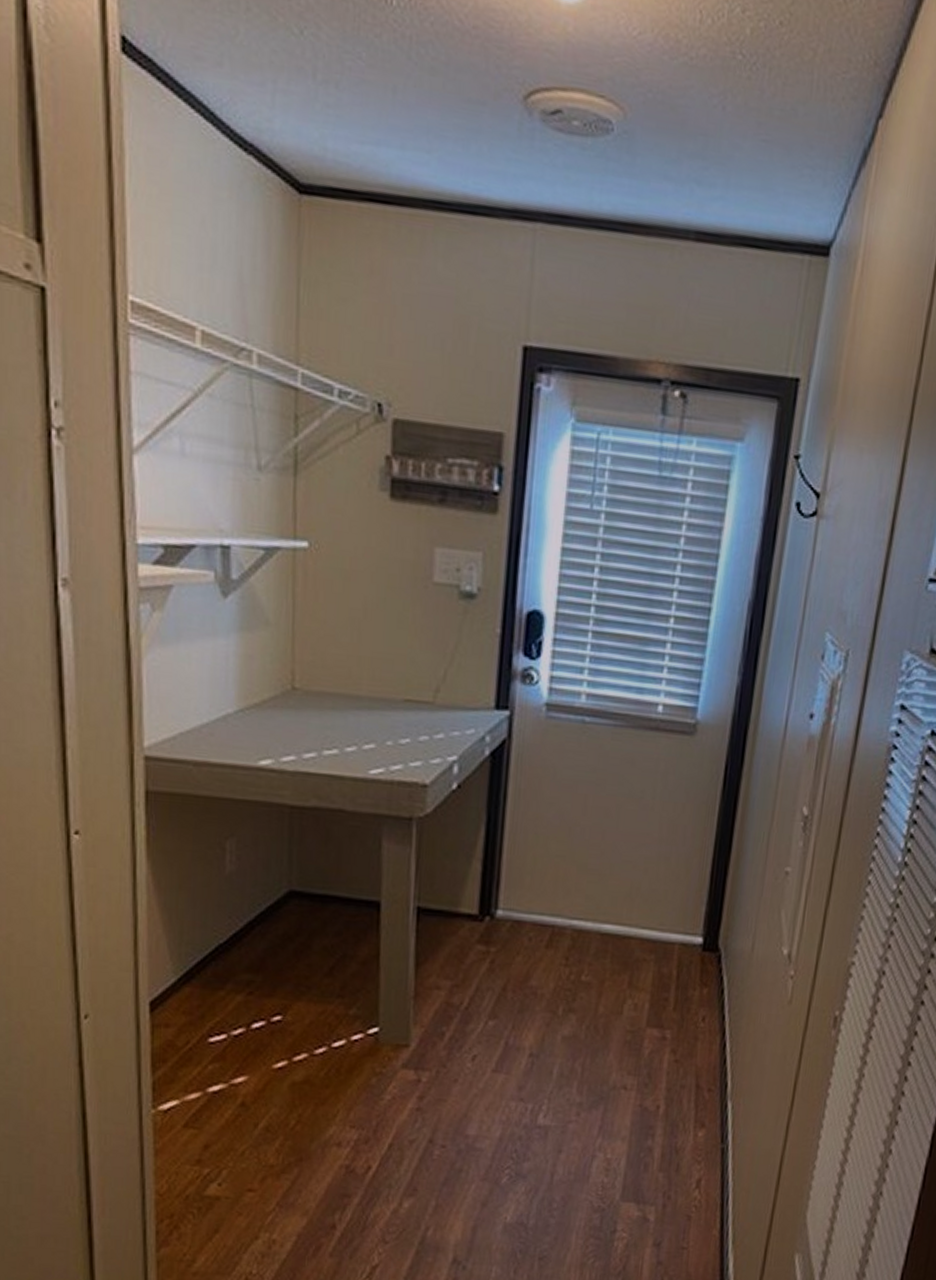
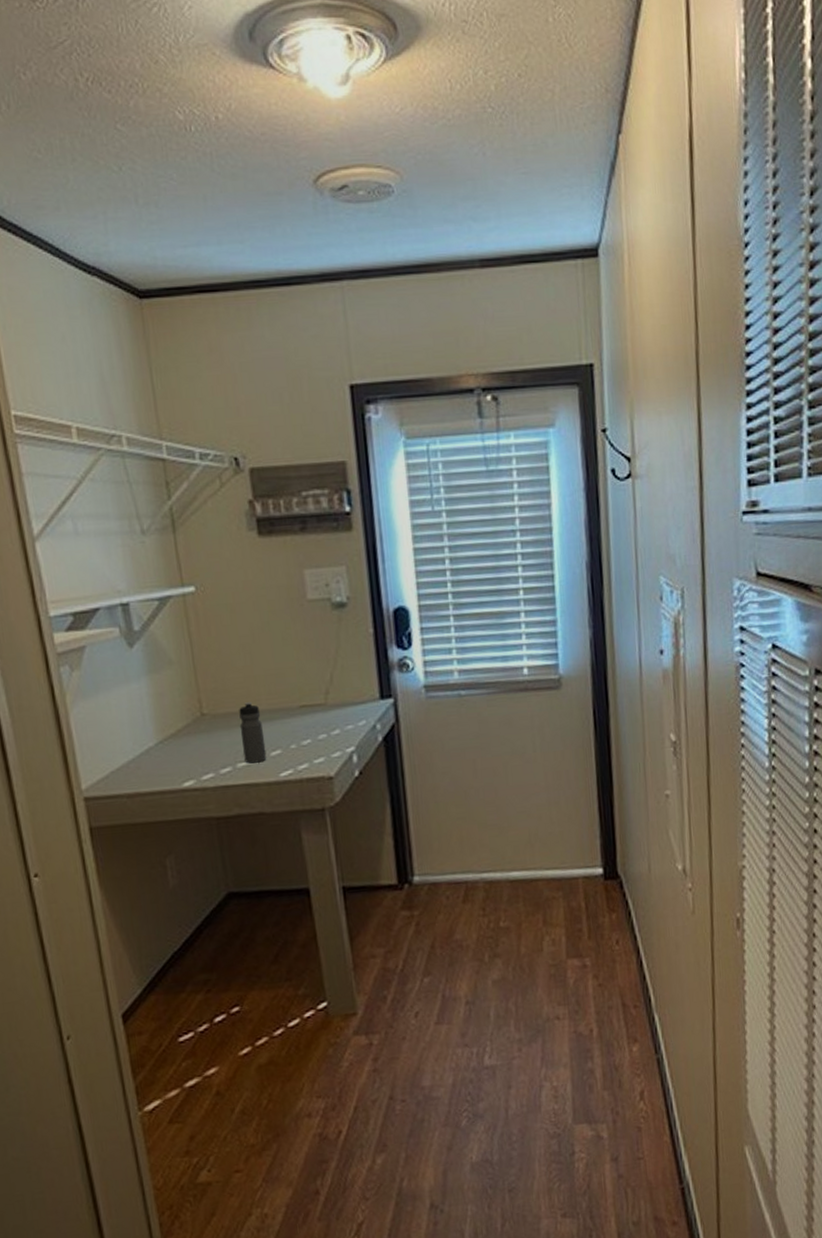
water bottle: none [332,684,360,754] -> present [239,702,267,764]

